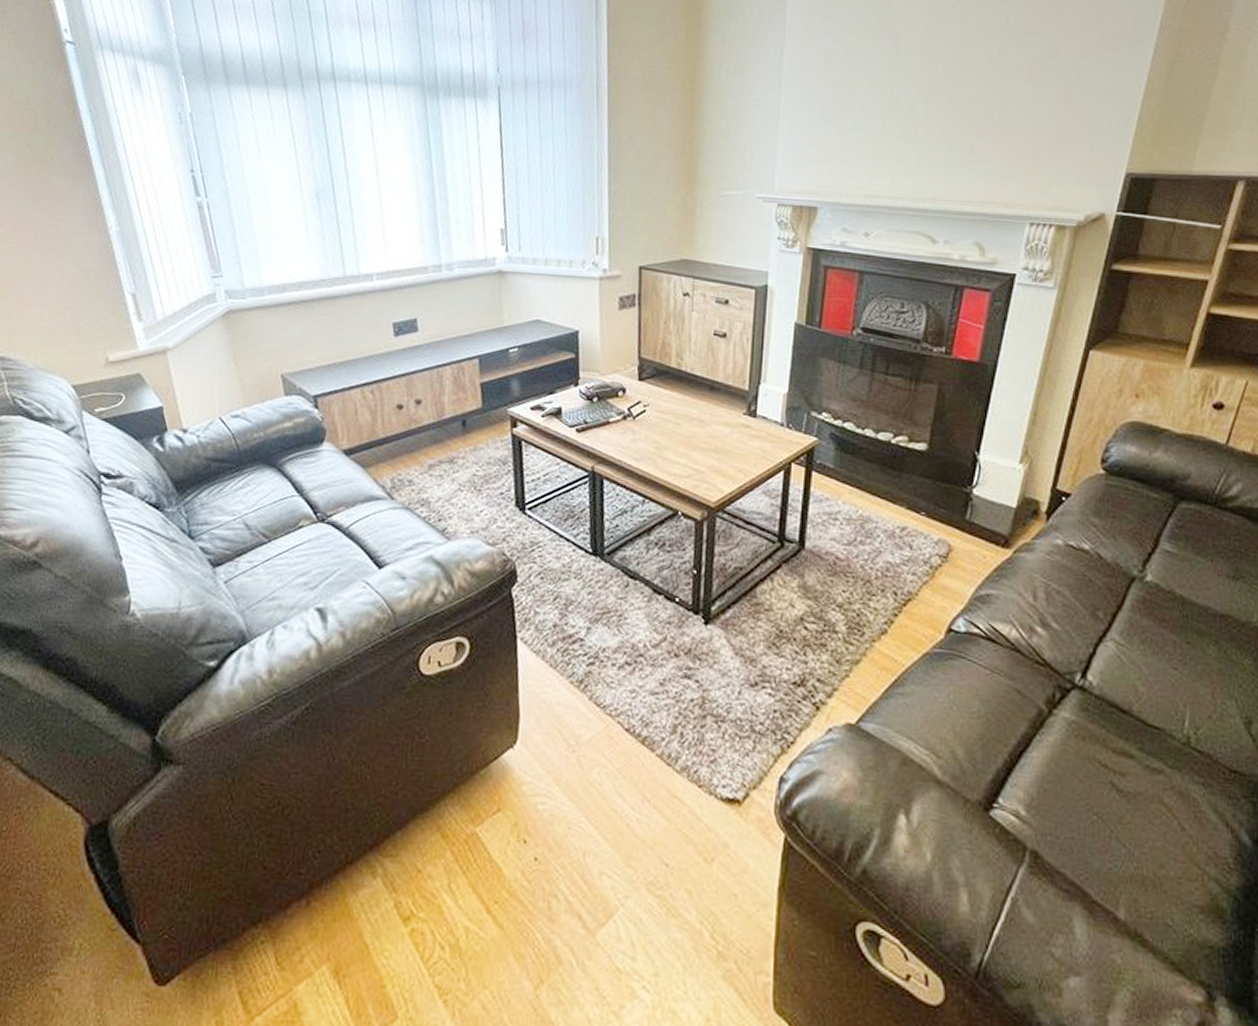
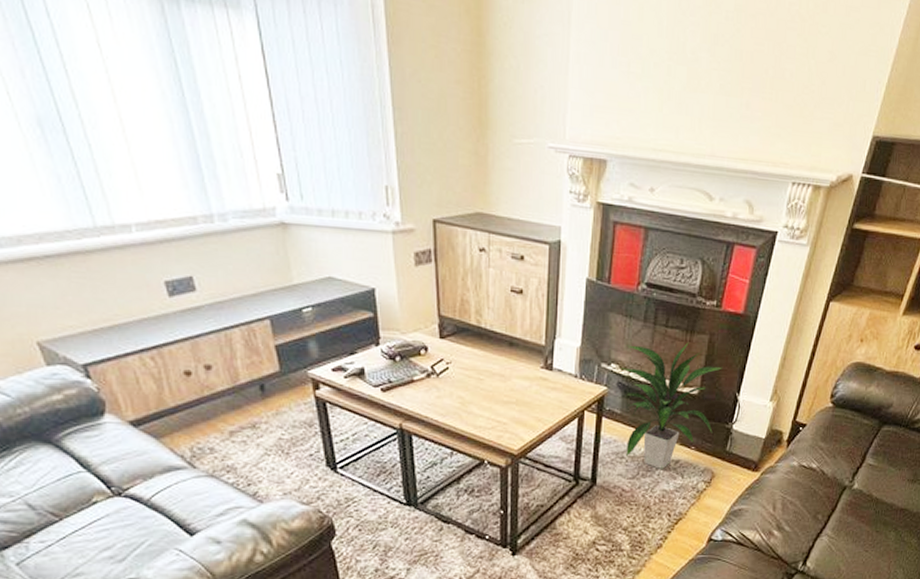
indoor plant: none [834,392,956,536] -> present [621,342,722,469]

